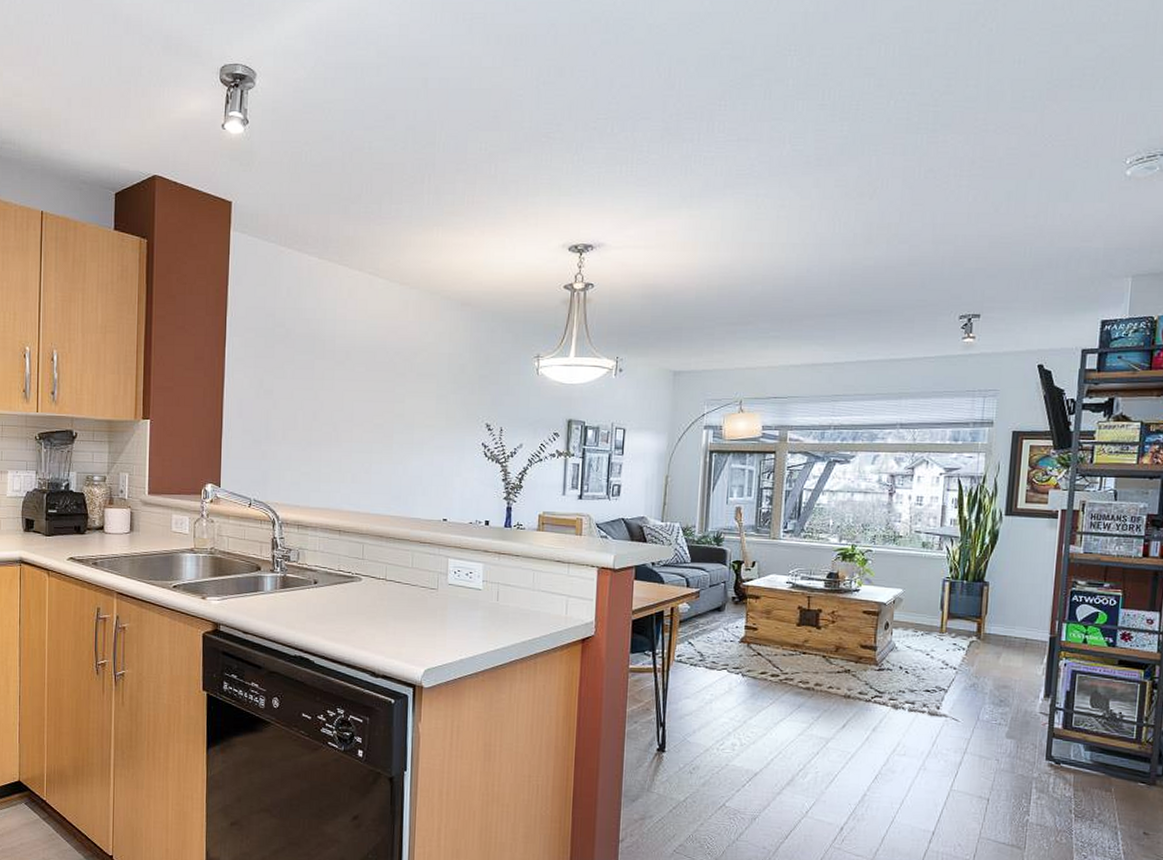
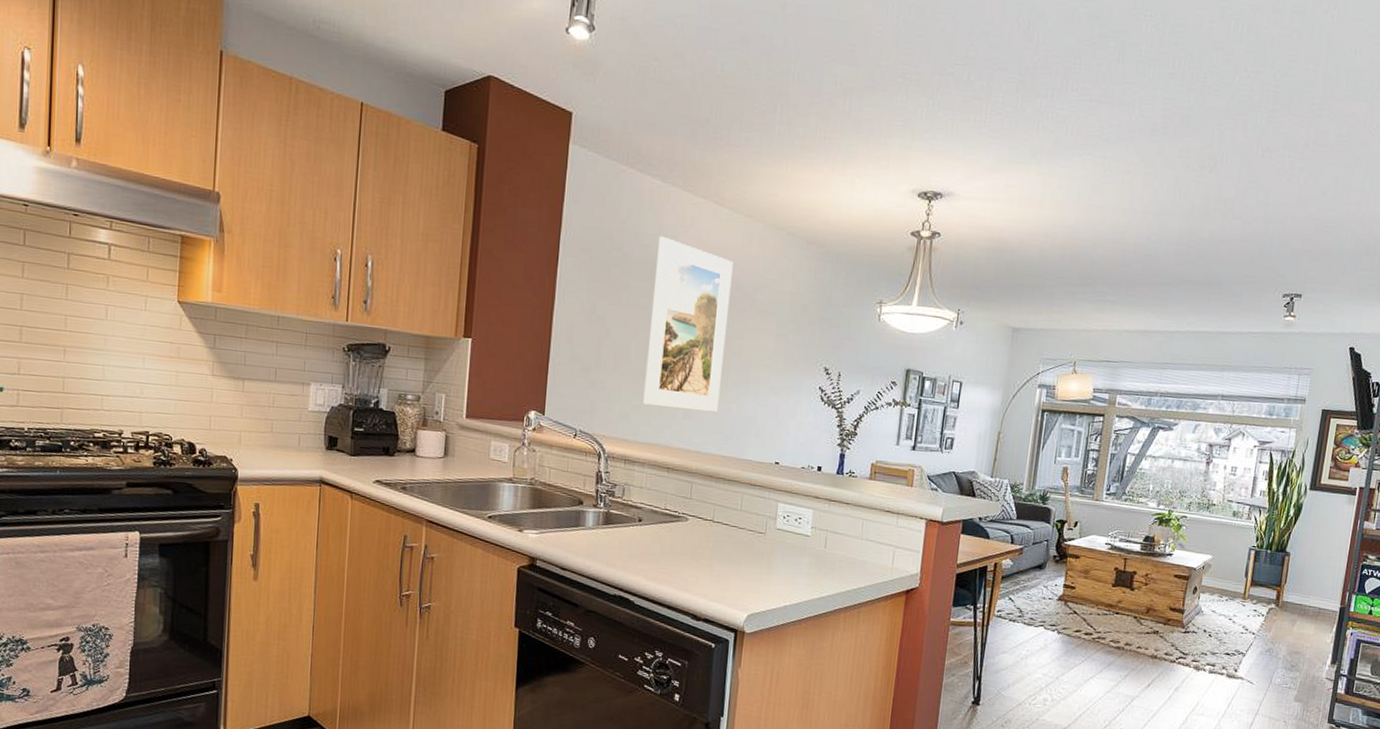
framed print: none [312,309,391,475] -> present [643,236,733,413]

